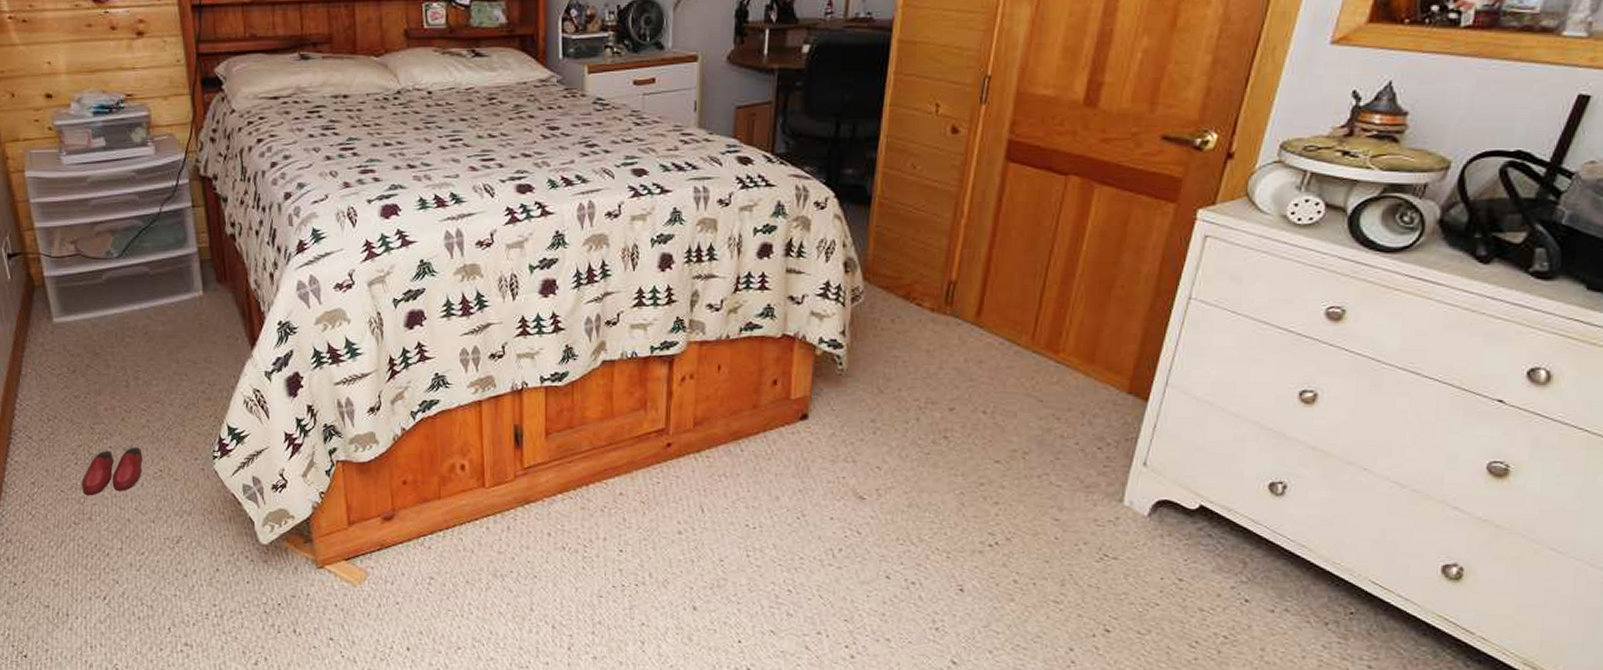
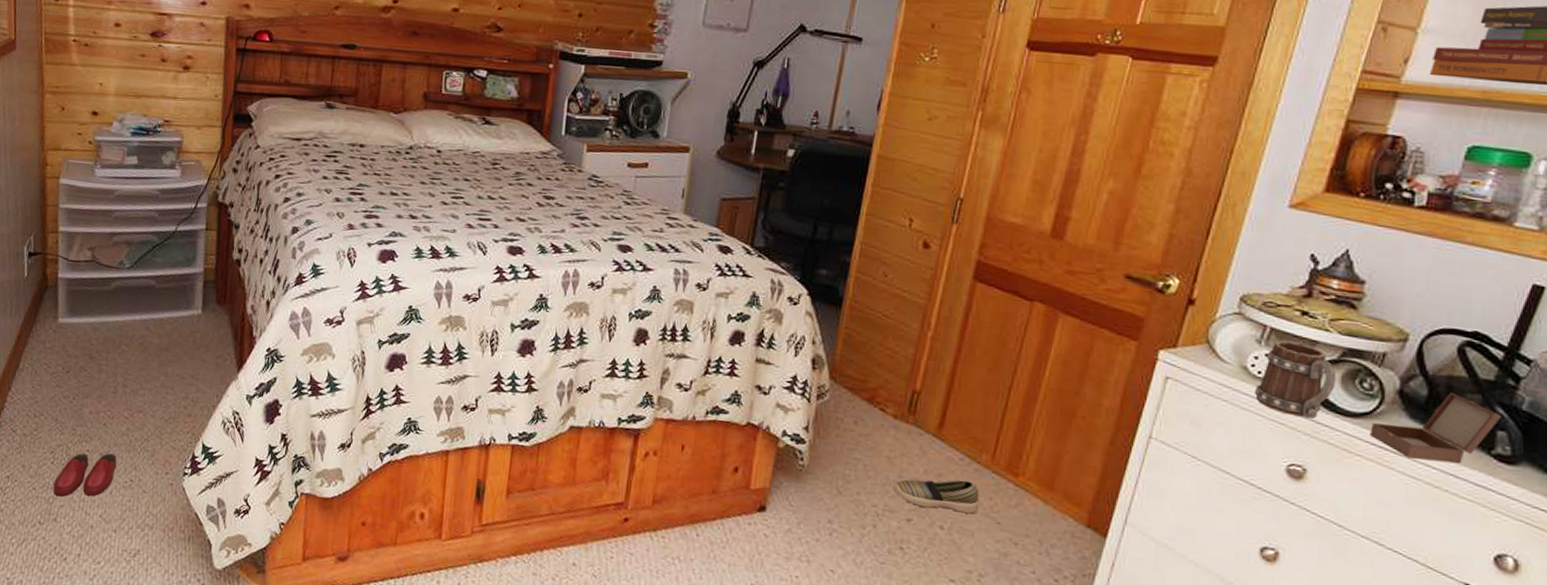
shoe: none [934,364,1021,396] -> present [893,479,979,514]
mug: none [1293,184,1377,259] -> present [1253,340,1337,419]
jewelry box: none [1409,215,1540,287] -> present [1370,392,1501,465]

